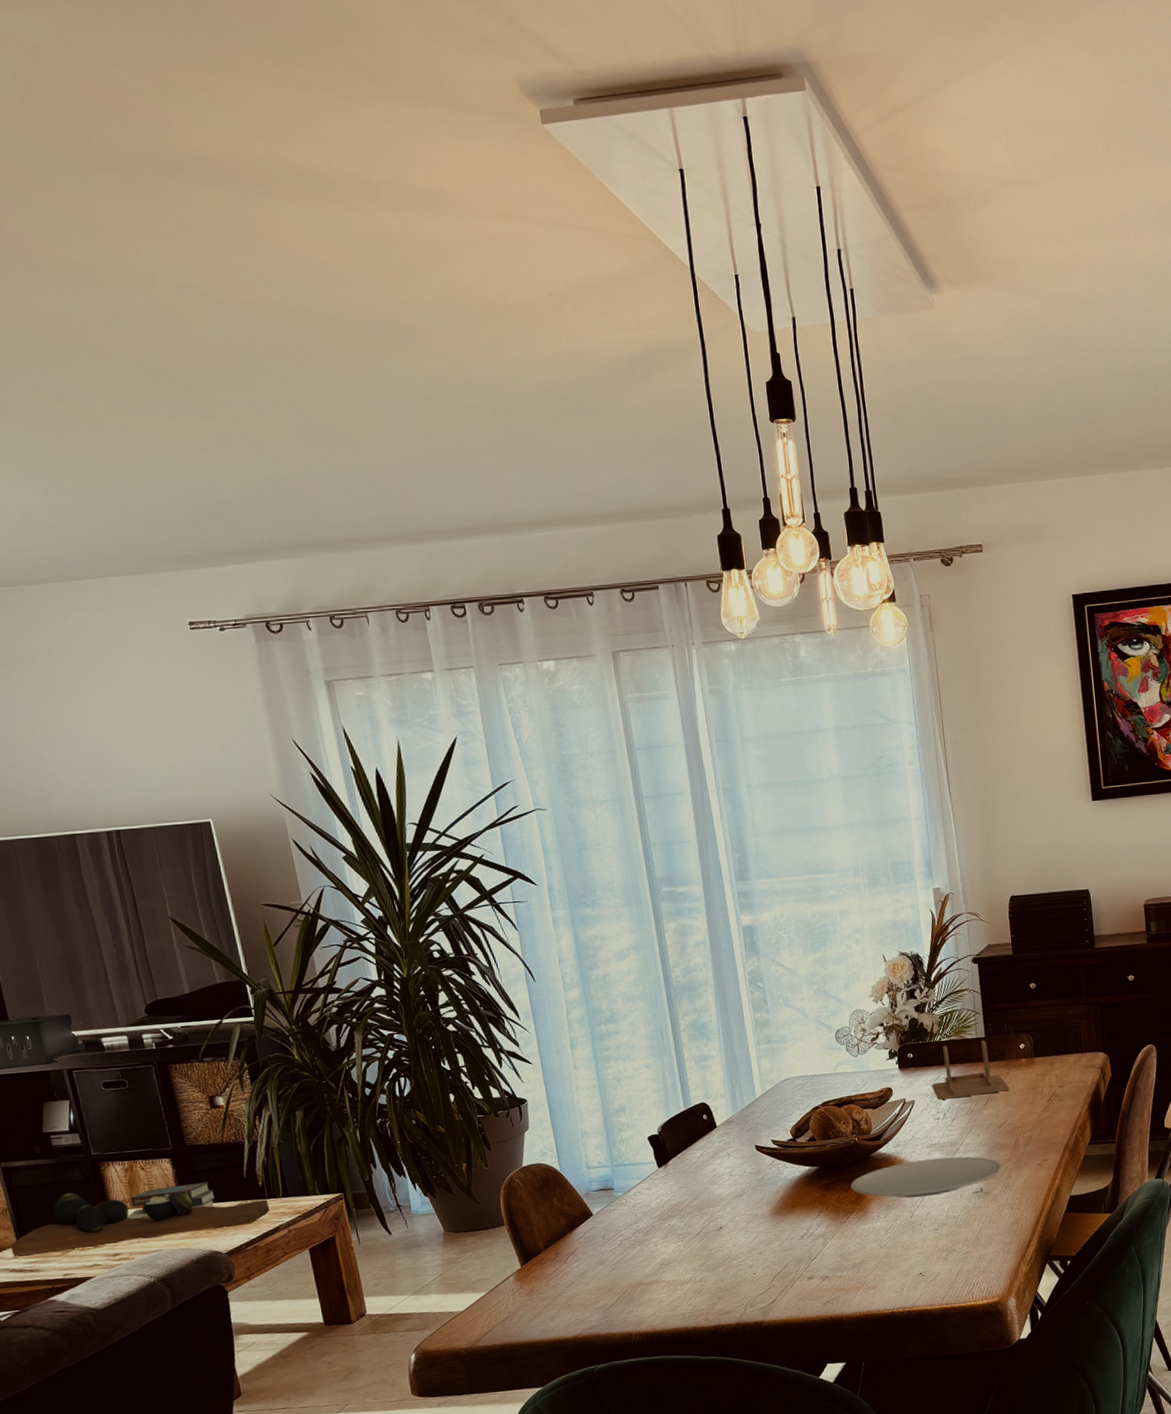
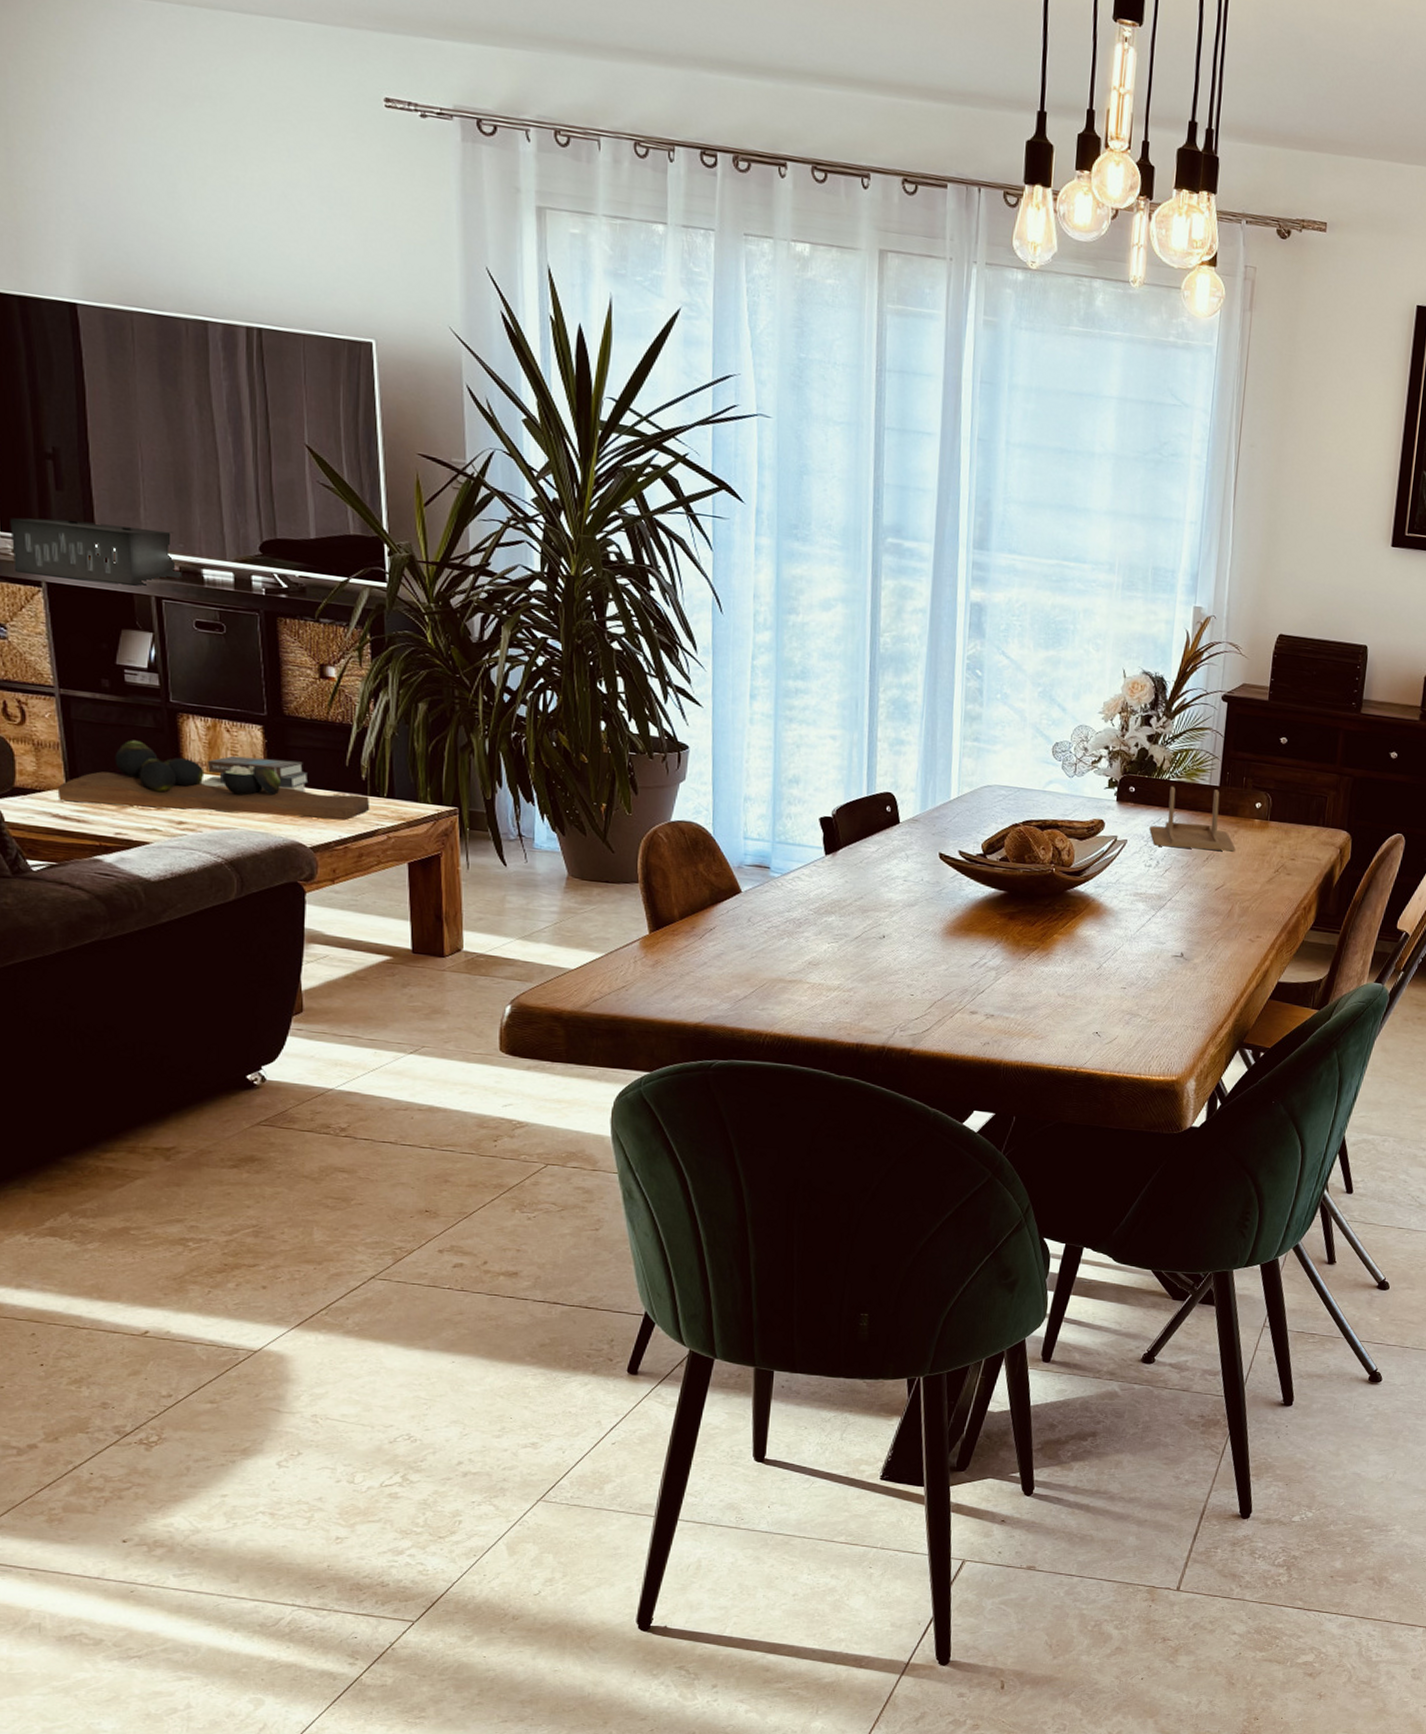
plate: present [850,1156,1002,1198] -> none [1037,907,1210,951]

